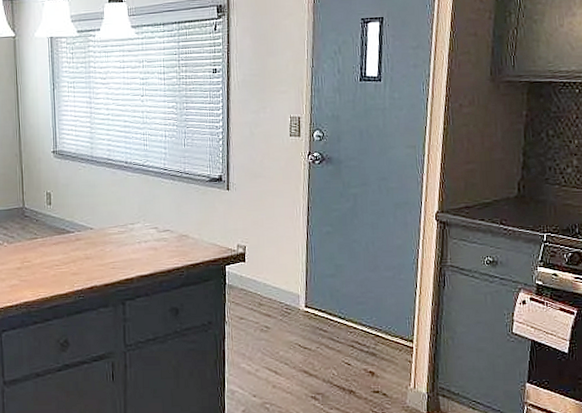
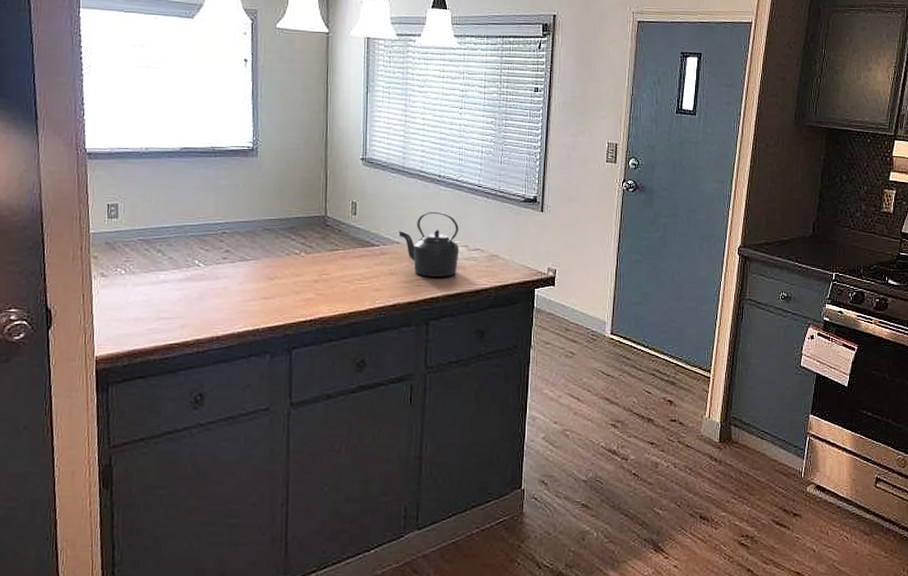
kettle: none [91,196,150,259] -> present [398,211,460,277]

